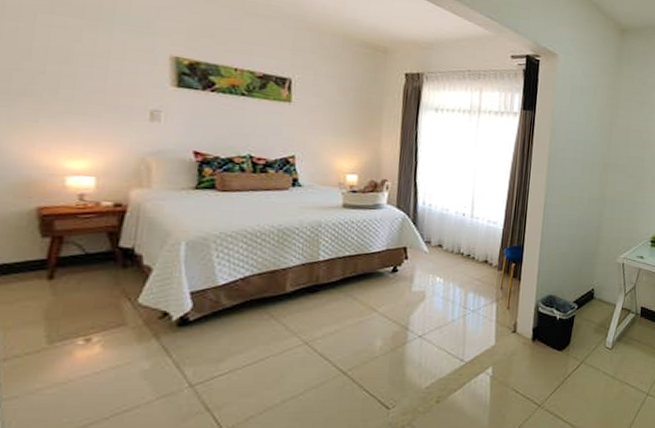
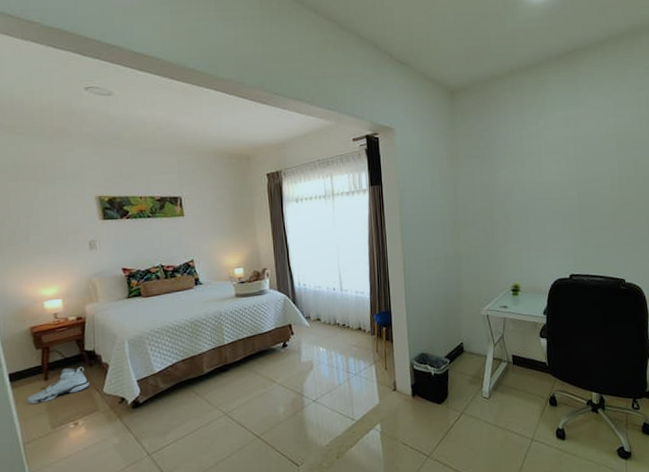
sneaker: none [12,266,119,308] -> present [26,366,89,404]

